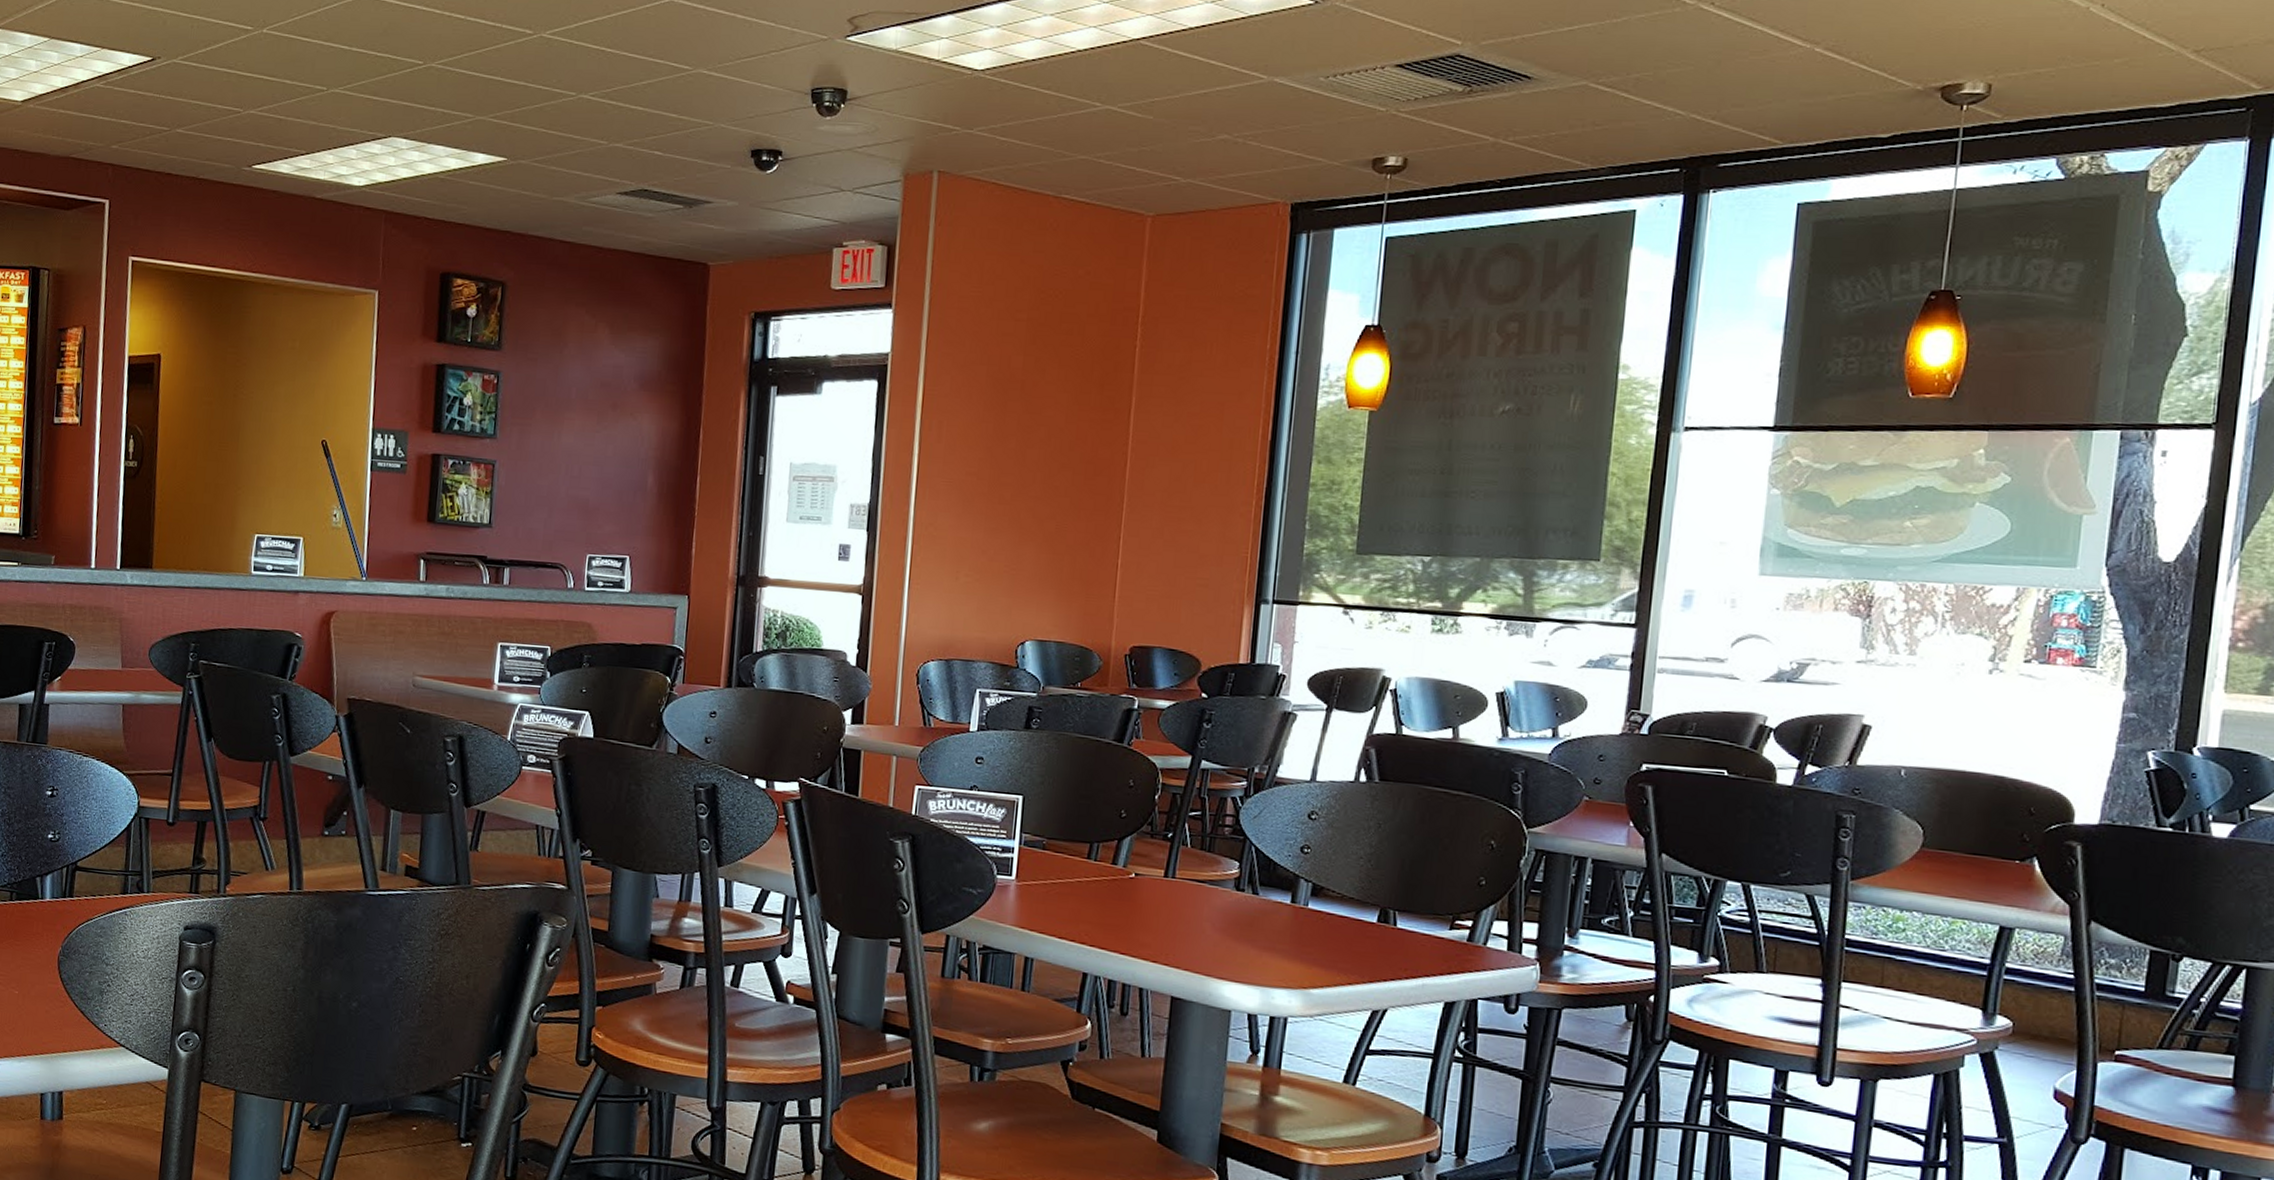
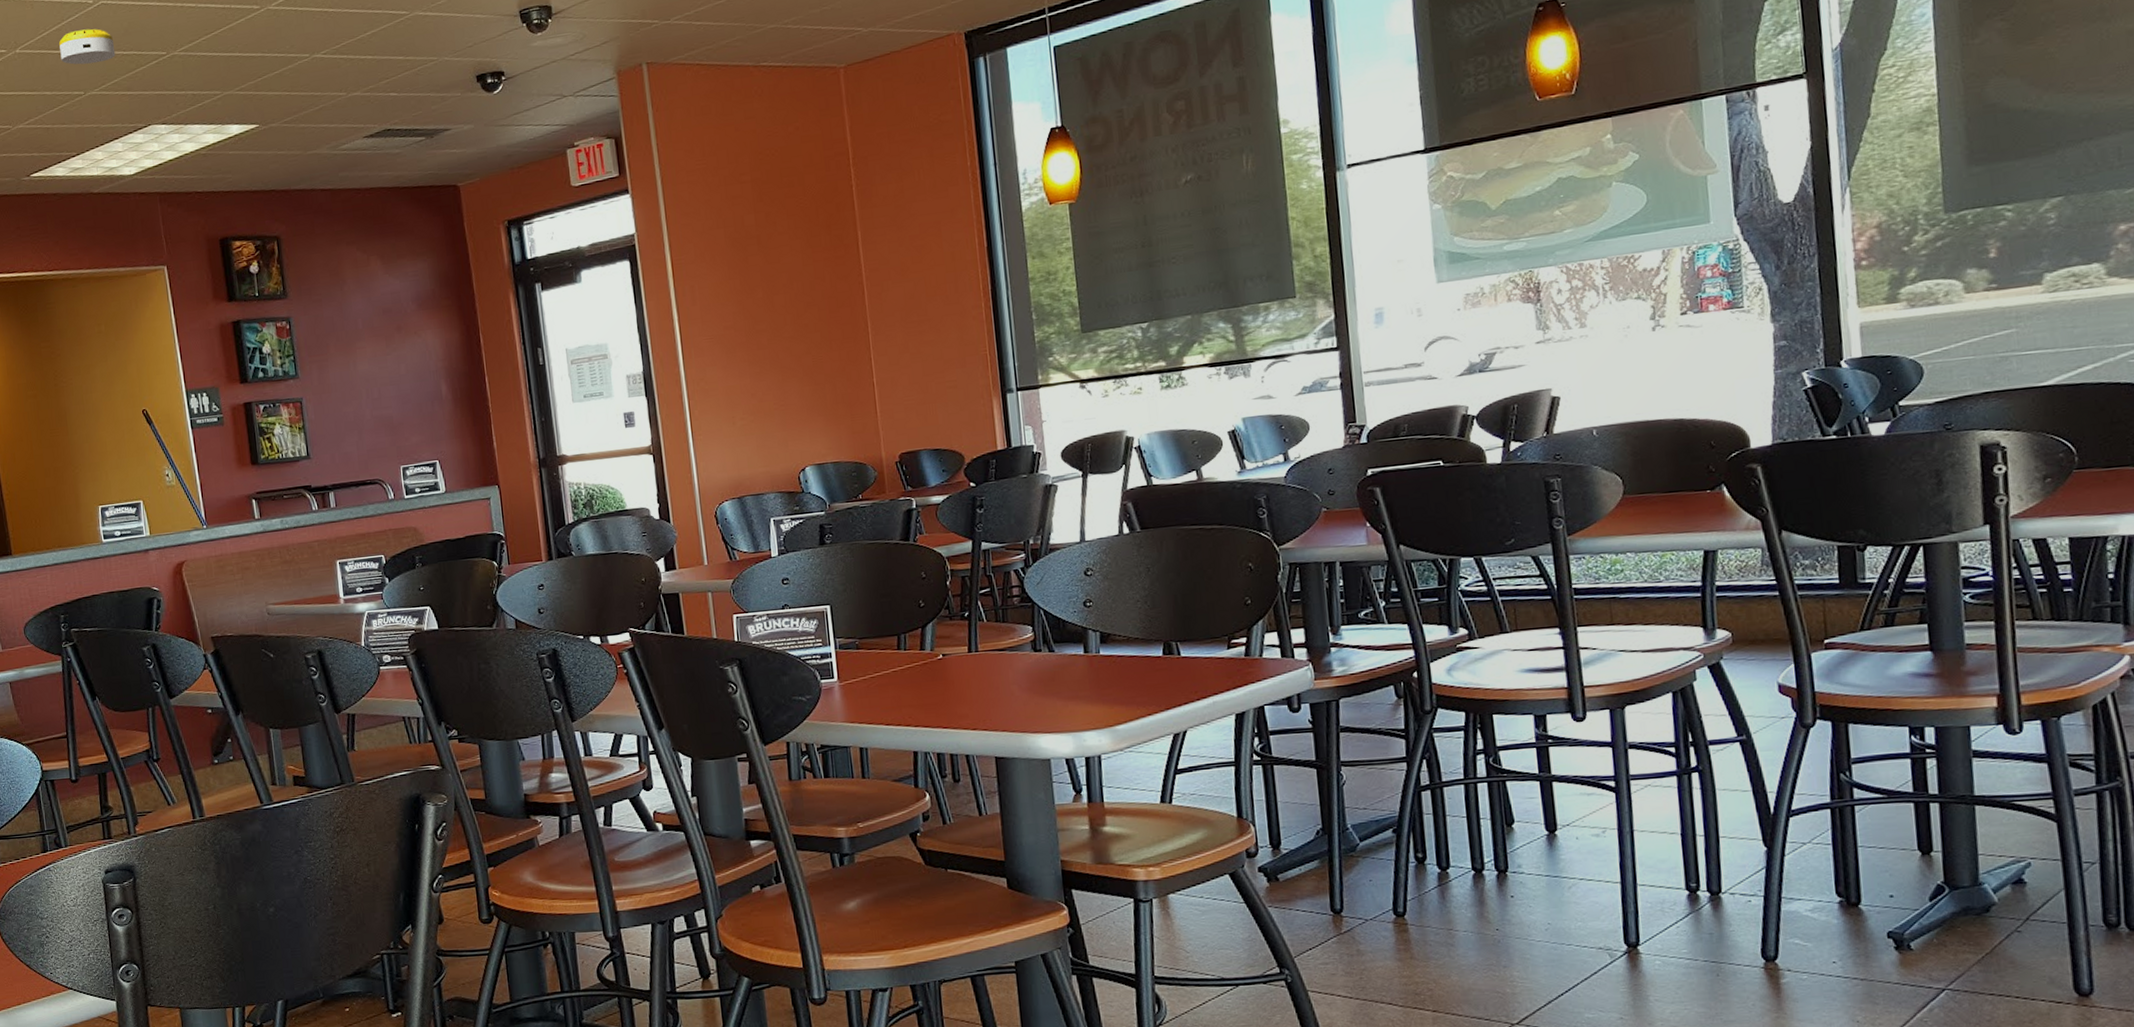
smoke detector: none [309,21,370,60] -> present [59,29,116,65]

